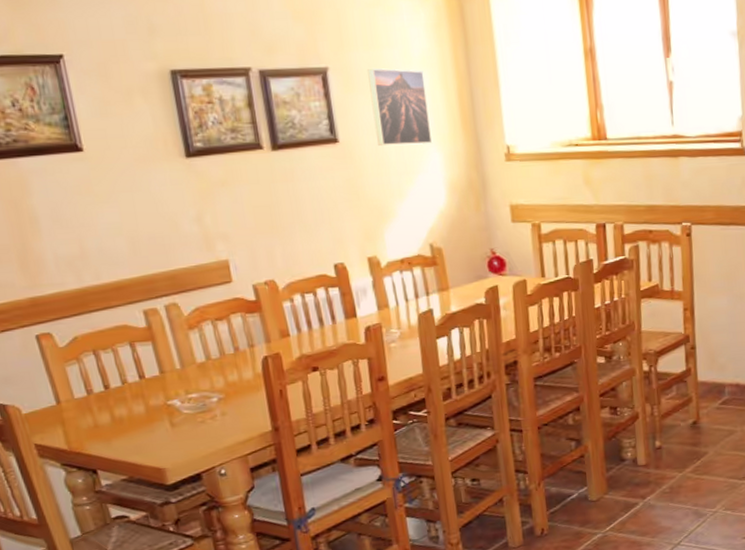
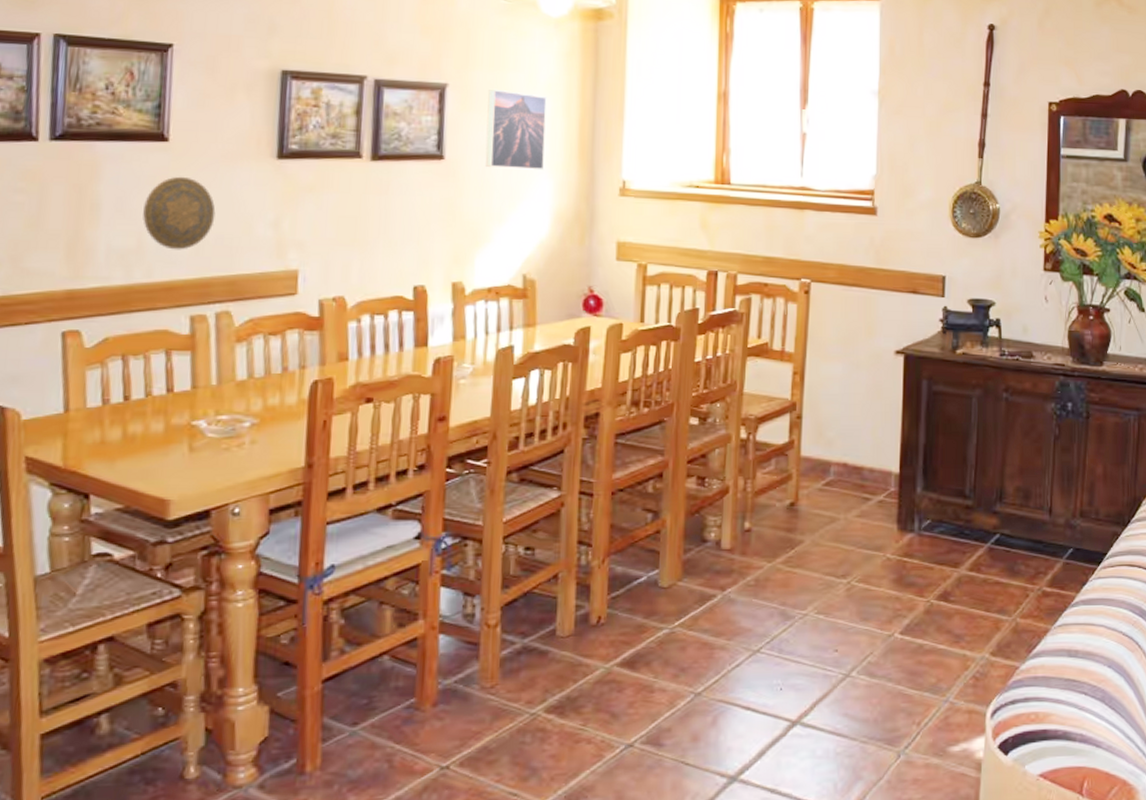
decorative plate: none [76,183,144,253] -> present [143,176,216,250]

